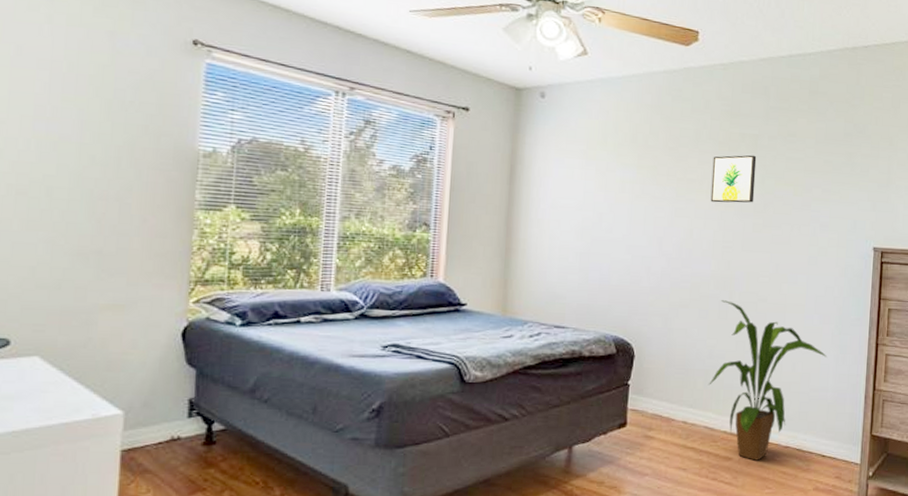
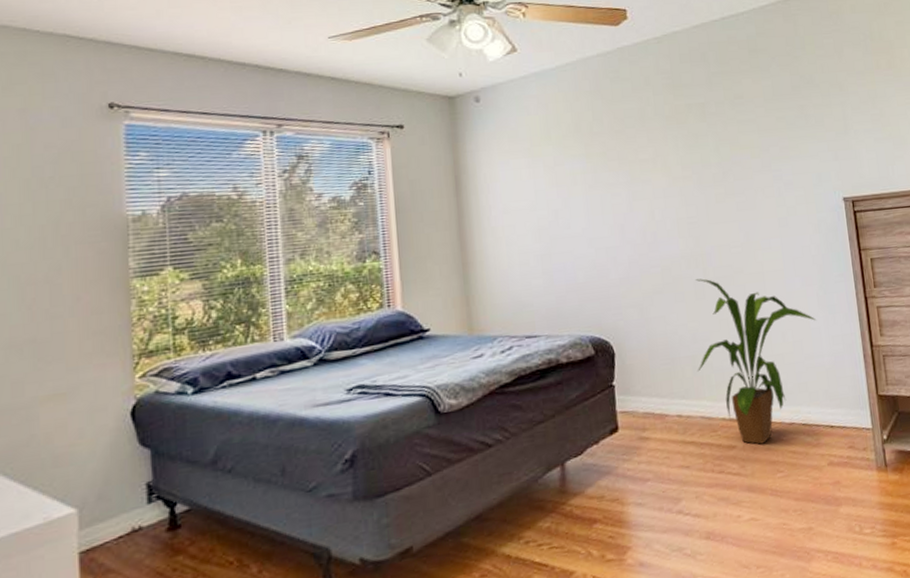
wall art: present [710,155,757,203] -> none [662,124,712,180]

